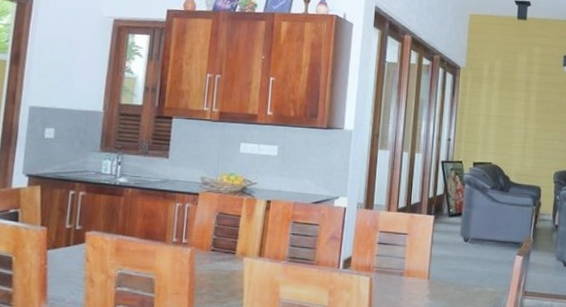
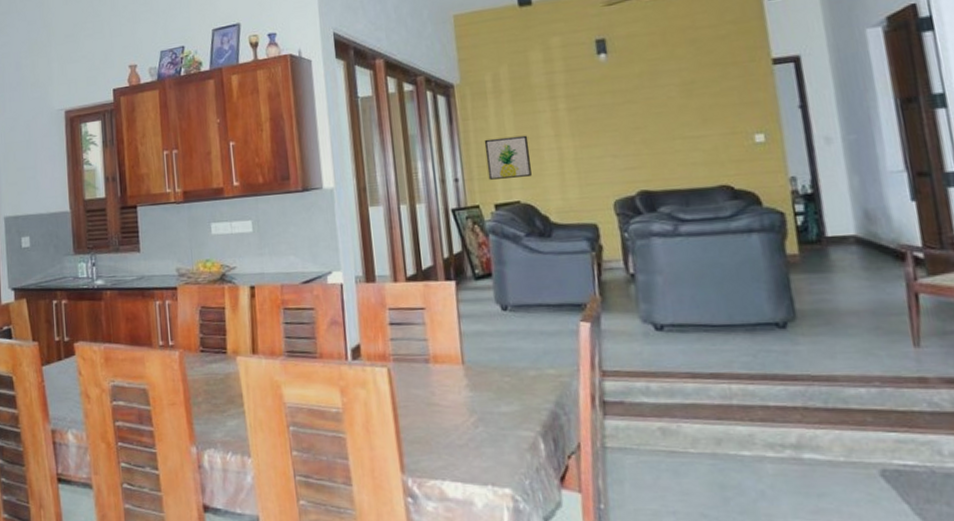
wall art: none [472,113,506,145] -> present [484,135,532,180]

